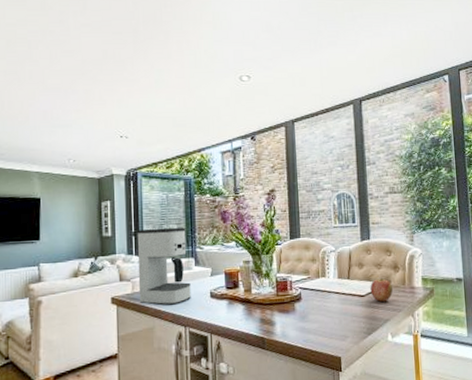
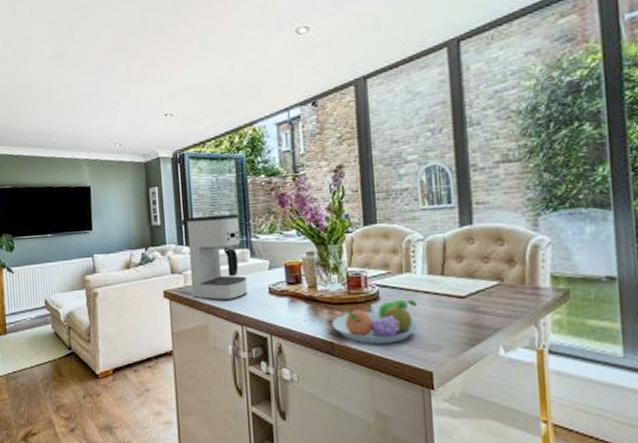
fruit bowl: none [263,299,331,337] -> present [332,299,418,344]
apple: present [370,277,393,302] -> none [473,274,506,305]

